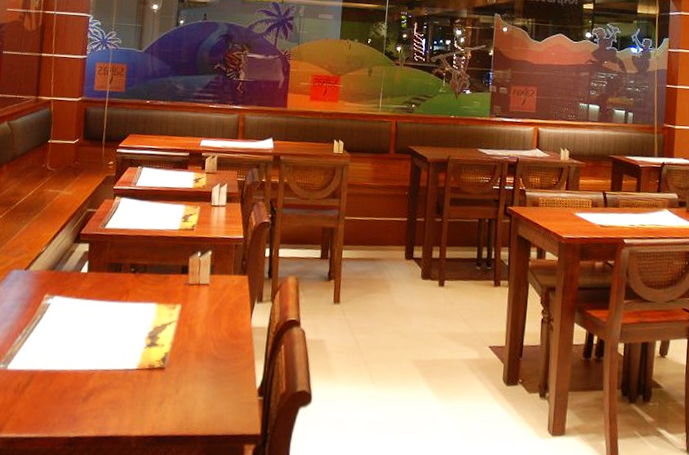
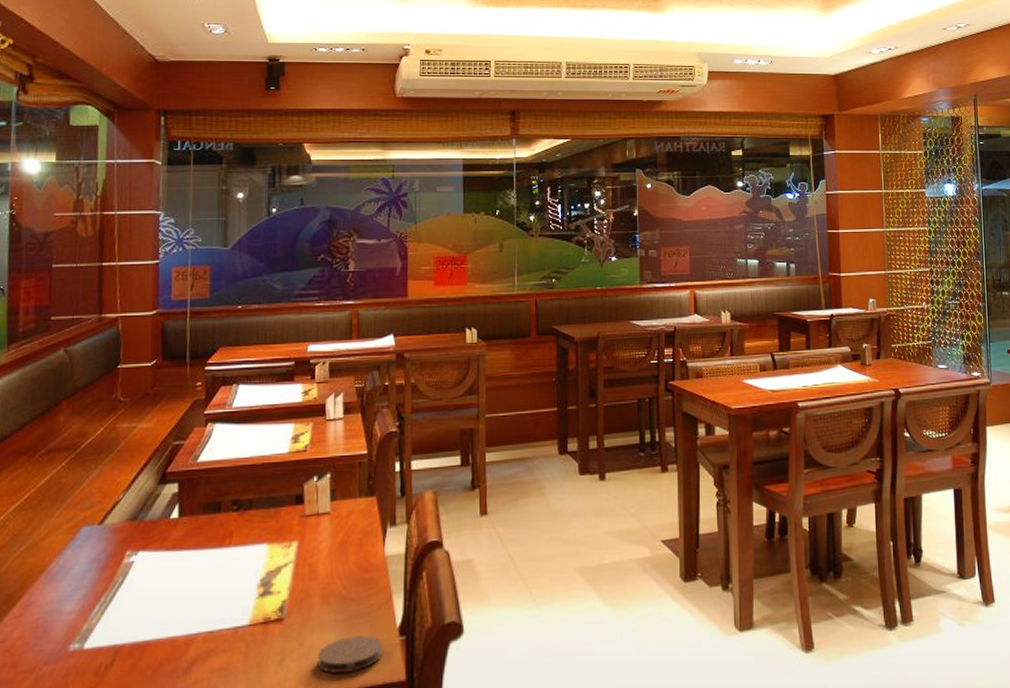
coaster: none [189,390,245,421] -> present [317,634,383,674]

